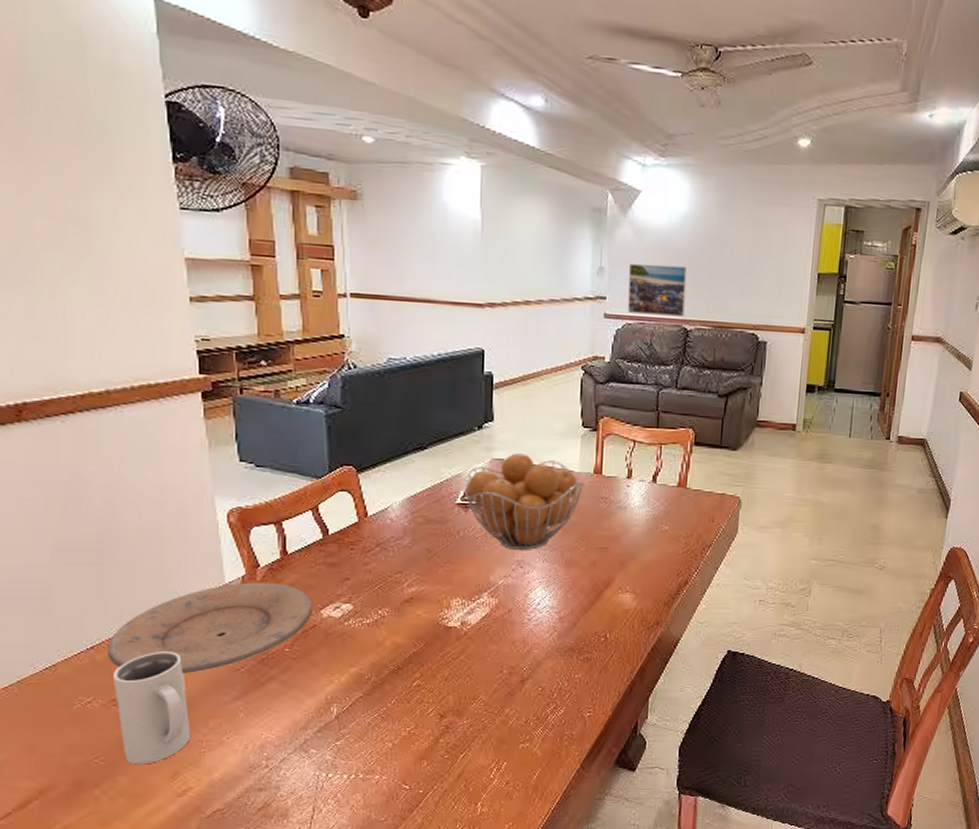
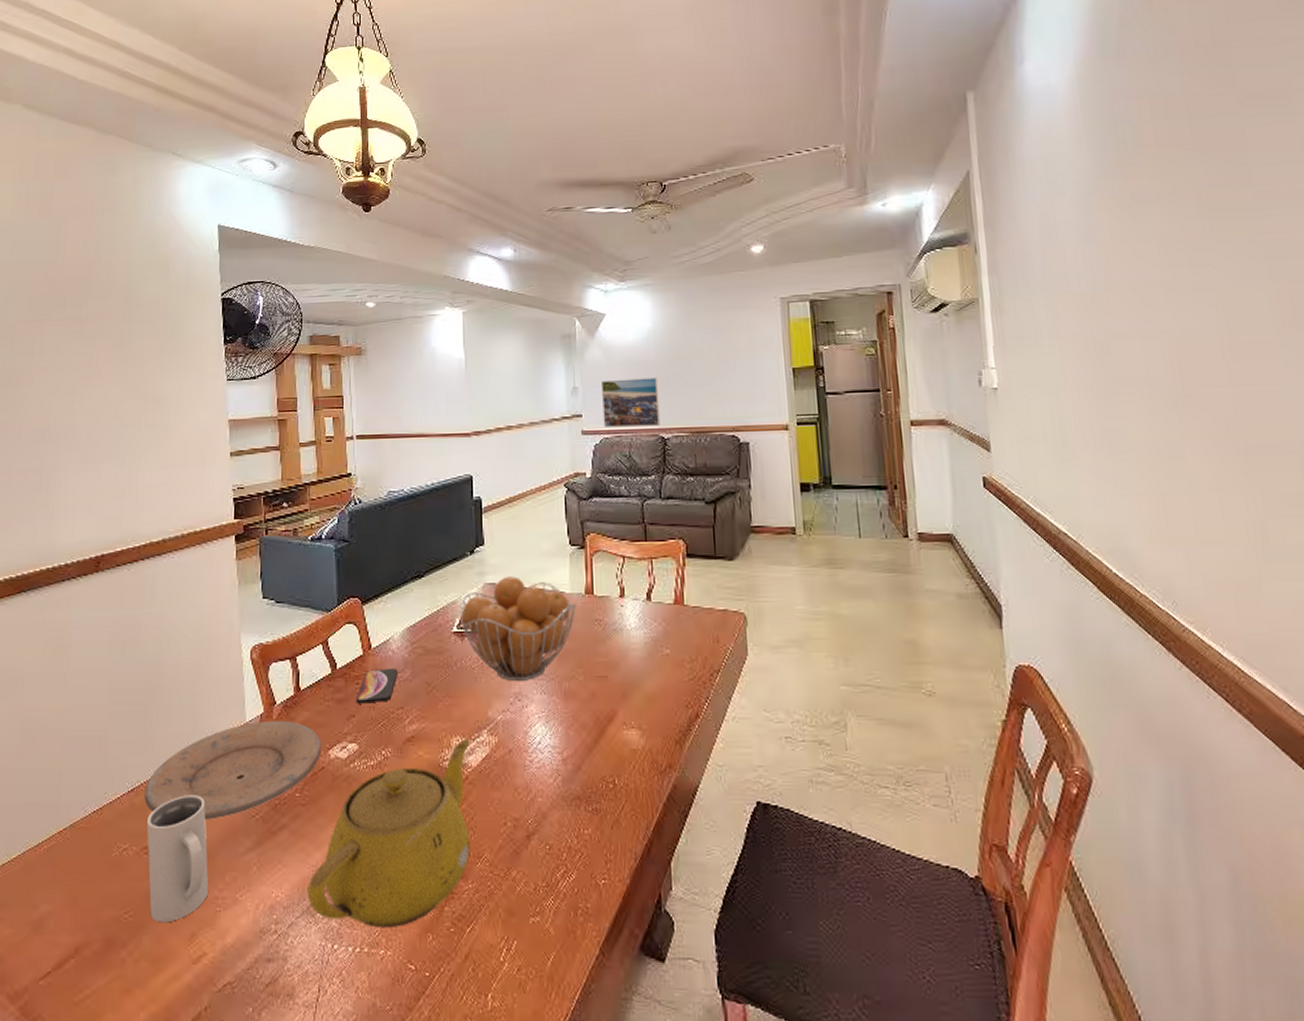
teapot: none [300,600,470,759] -> present [307,738,471,928]
smartphone: none [350,535,396,568] -> present [355,668,398,704]

